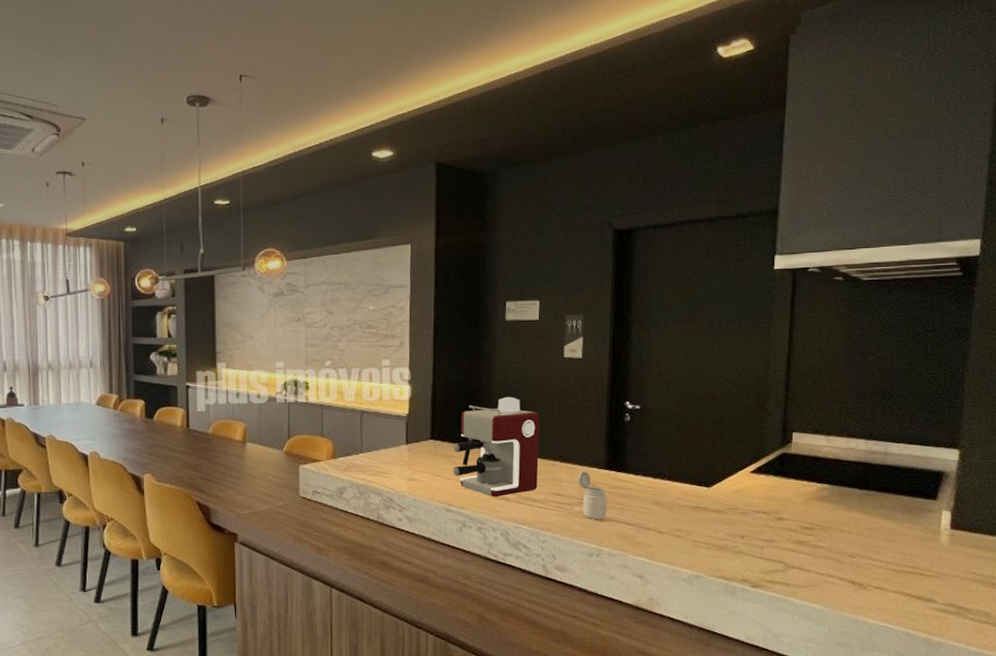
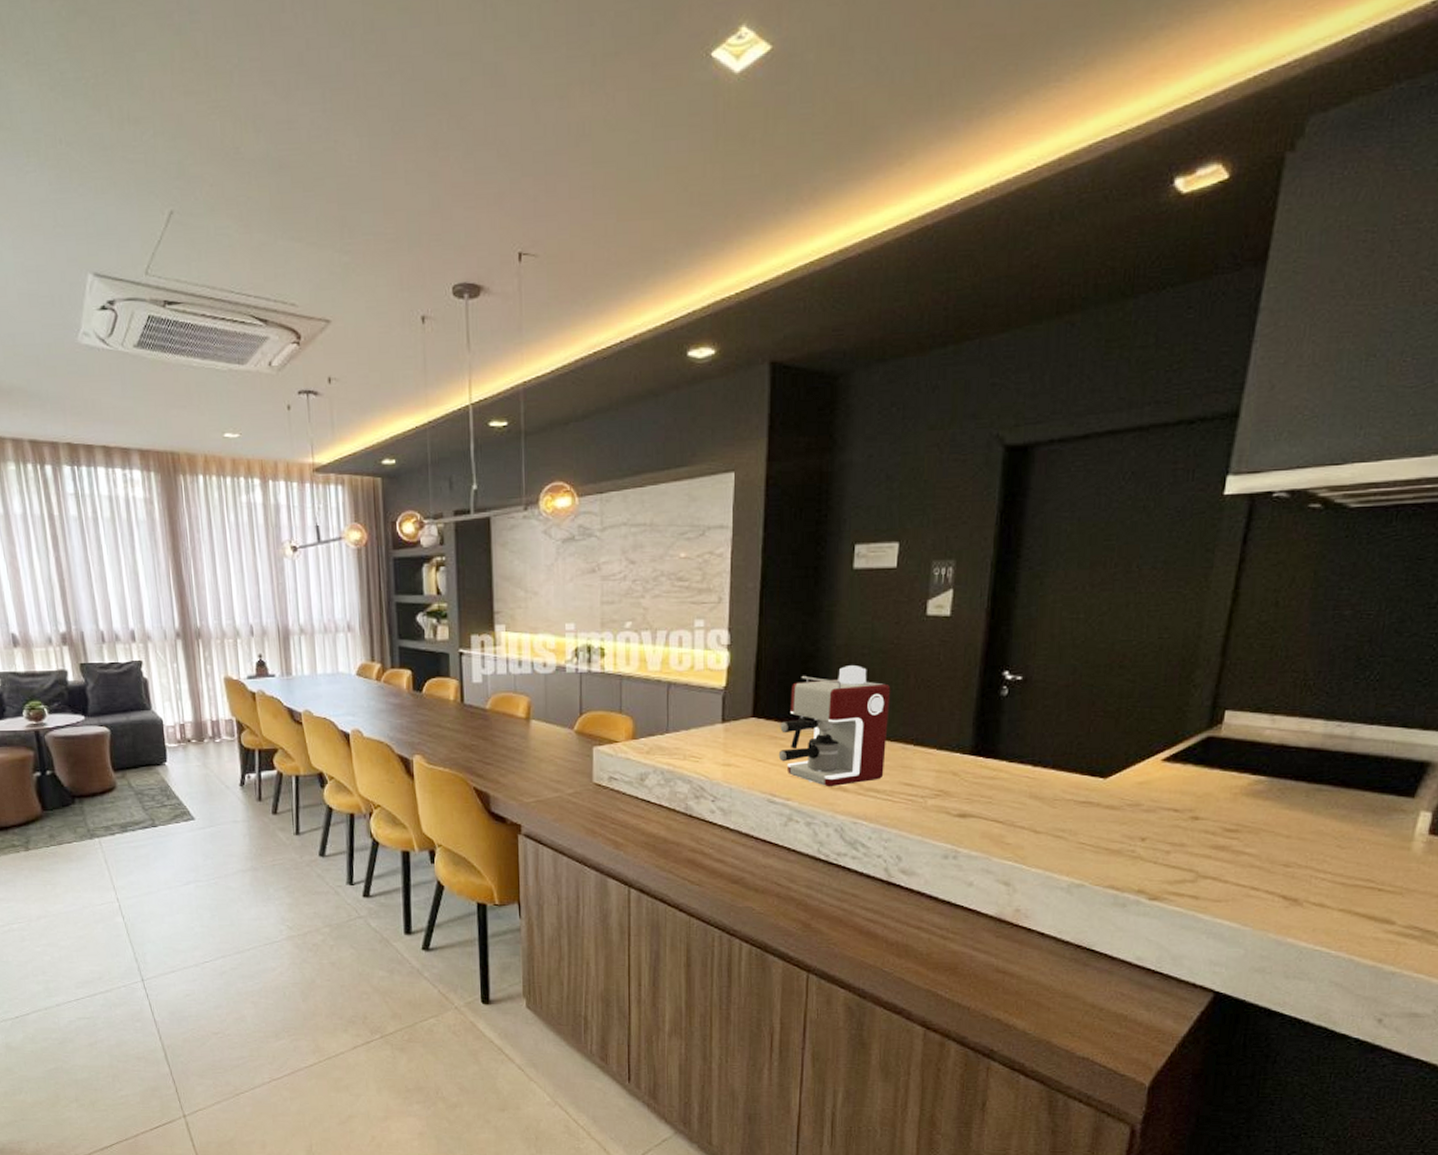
jar: present [577,471,607,520] -> none [934,756,971,816]

